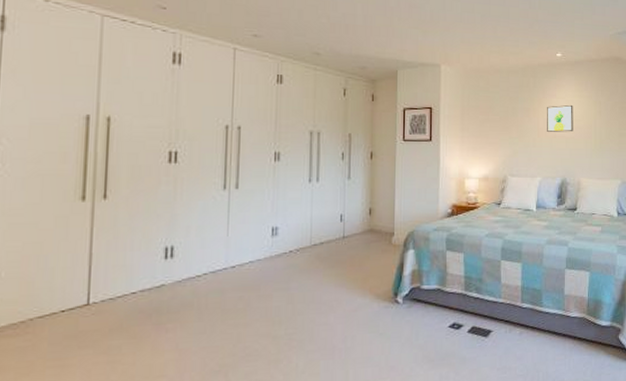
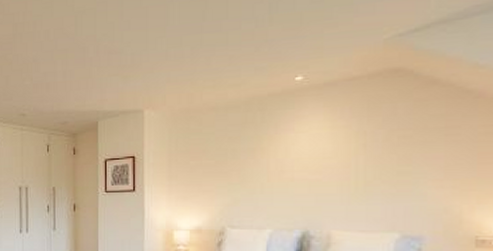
wall art: present [547,104,573,132] -> none [280,139,321,175]

